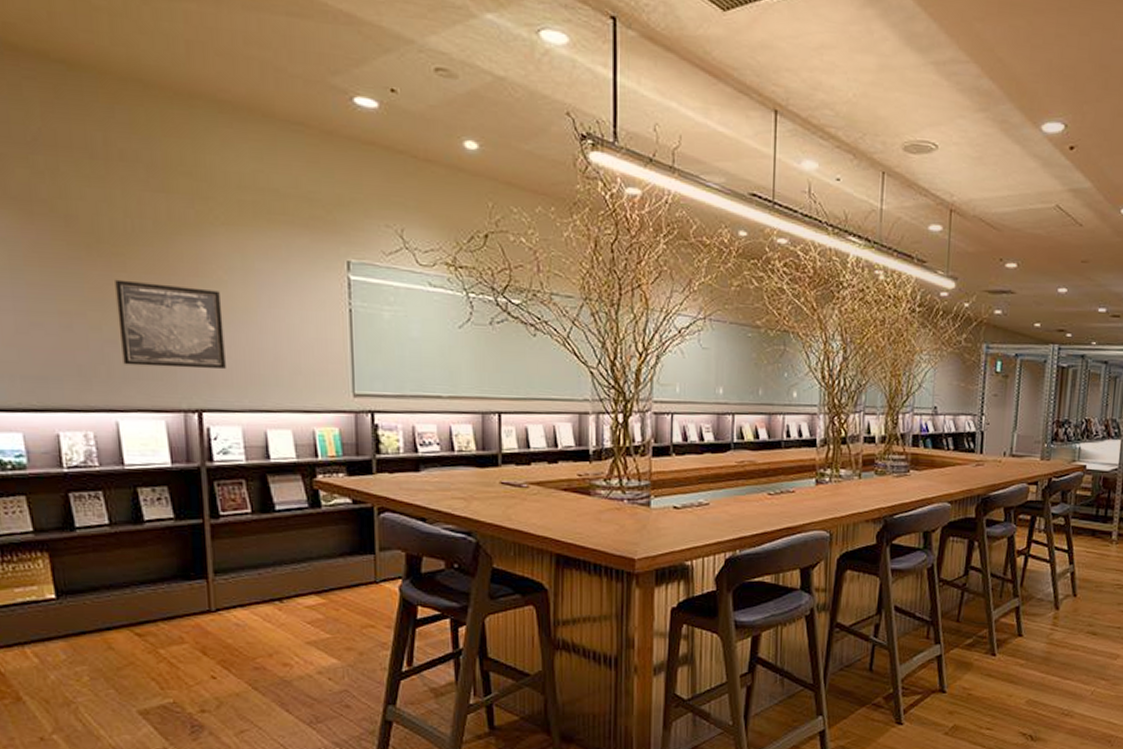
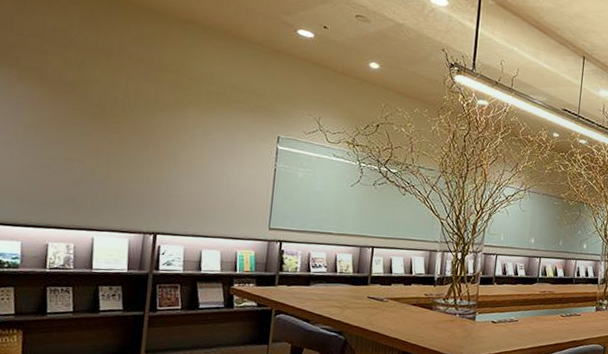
wall art: present [115,279,226,369] -> none [105,138,184,205]

